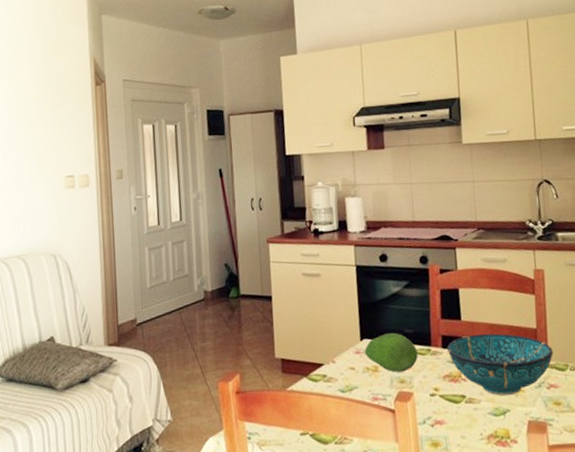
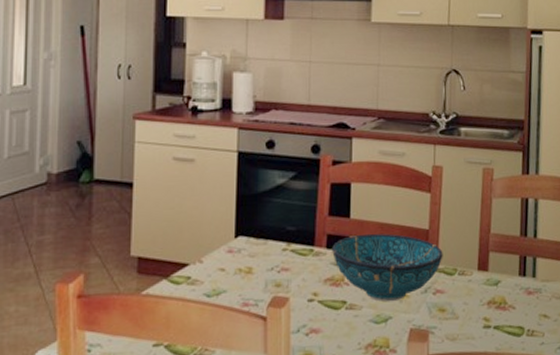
fruit: present [365,332,418,373] -> none [239,229,298,275]

